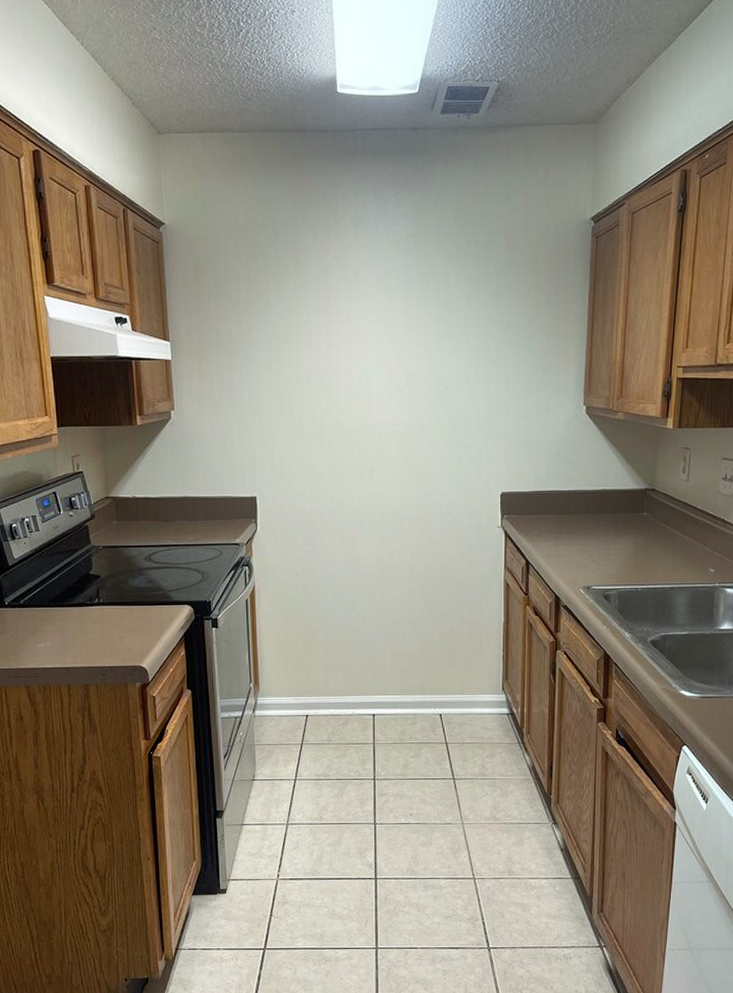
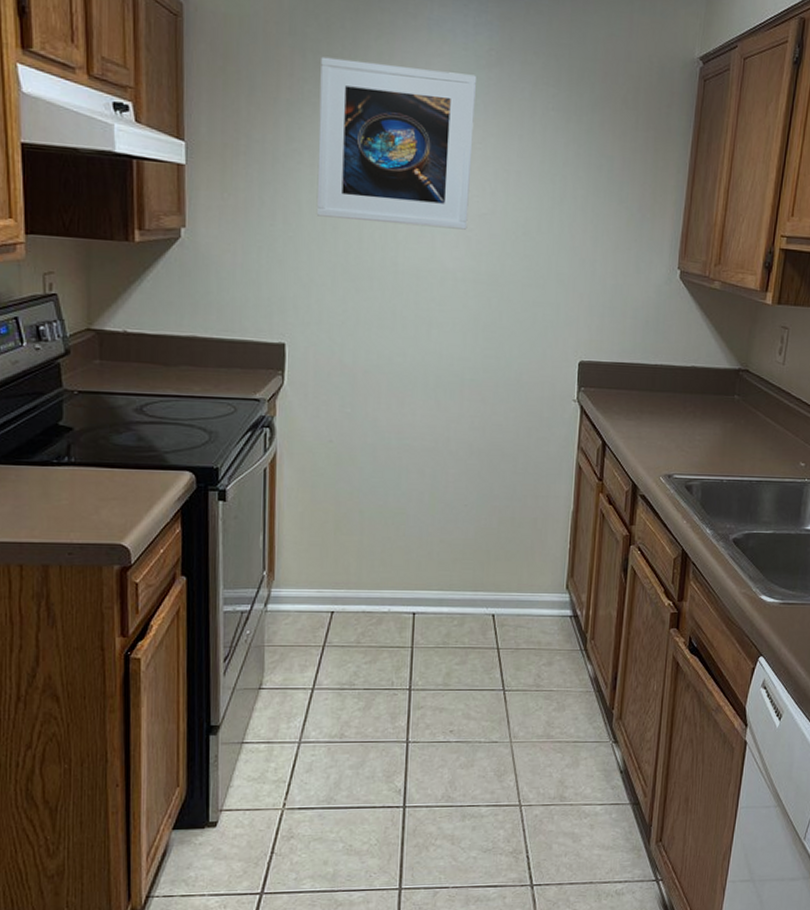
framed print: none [271,259,398,391] -> present [316,56,477,230]

